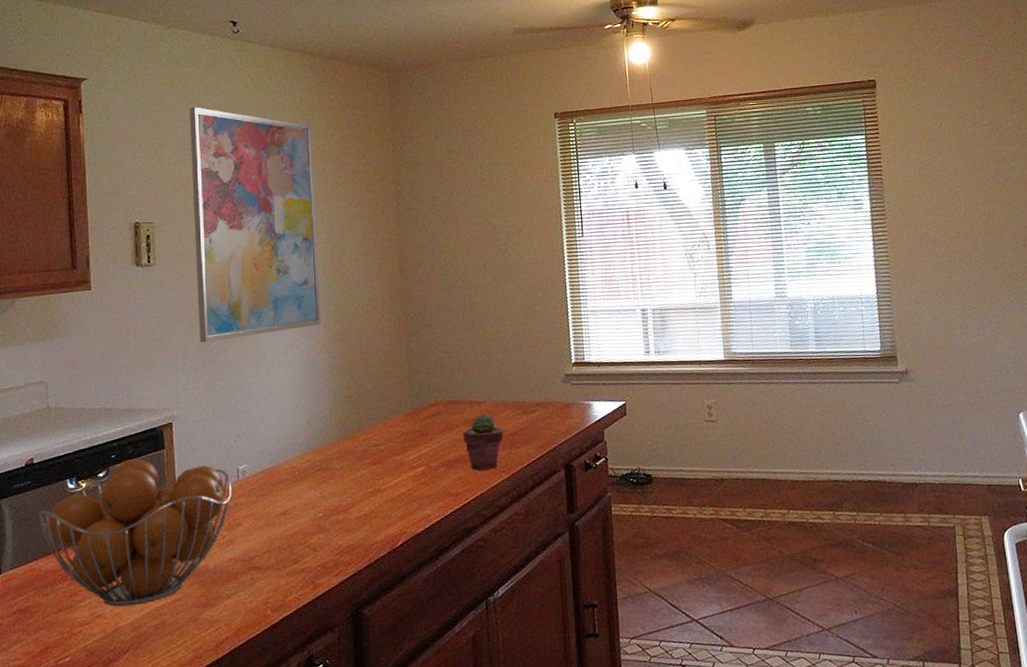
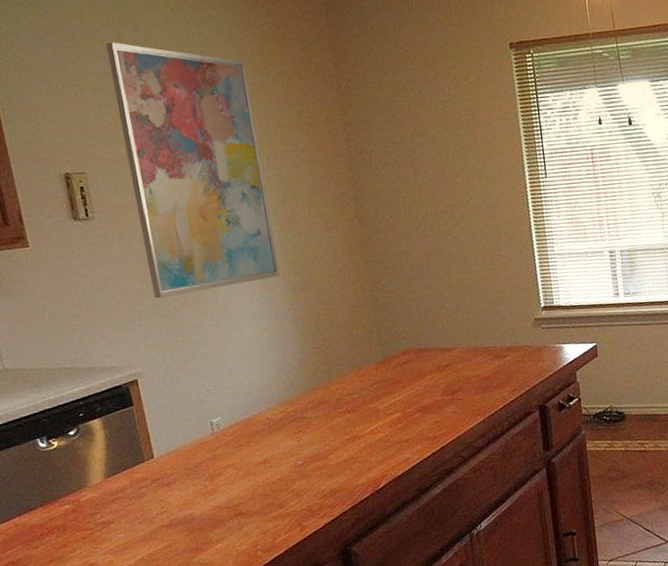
fruit basket: present [38,458,231,607] -> none [13,415,209,555]
potted succulent: present [463,413,504,471] -> none [436,360,477,415]

